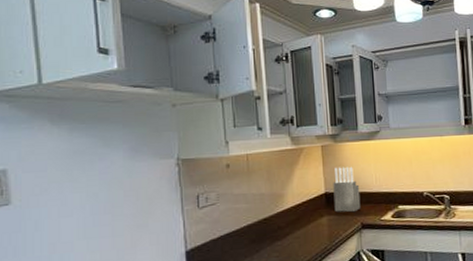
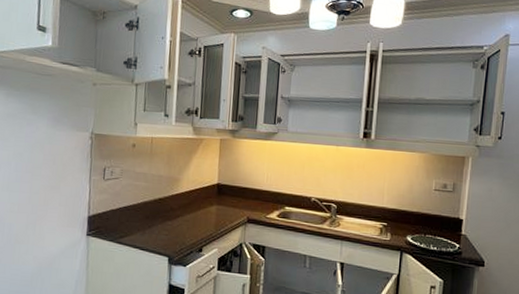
knife block: present [333,166,361,213] -> none [224,161,251,206]

